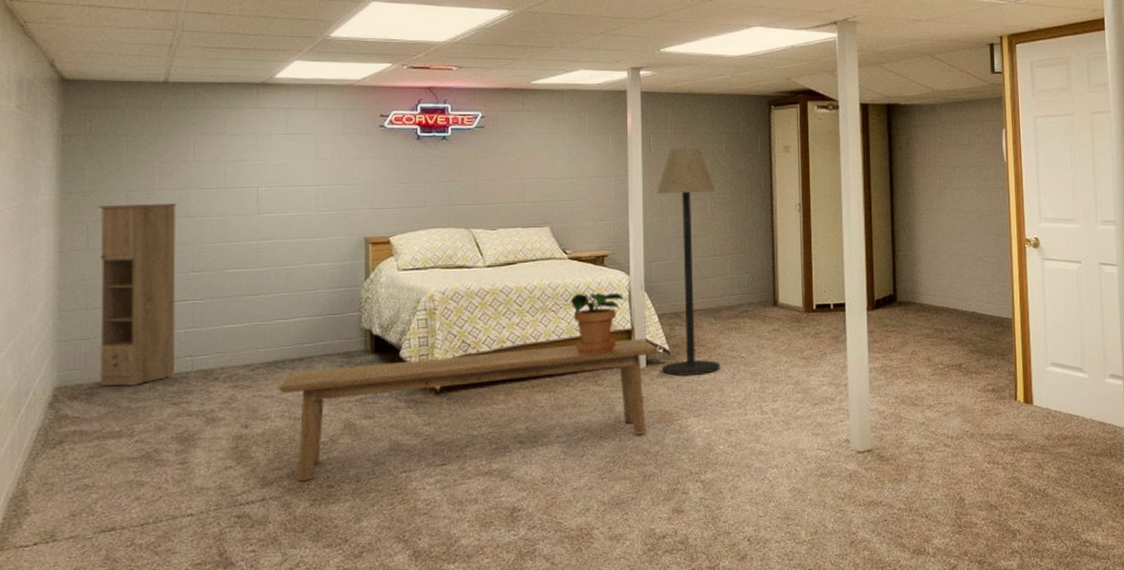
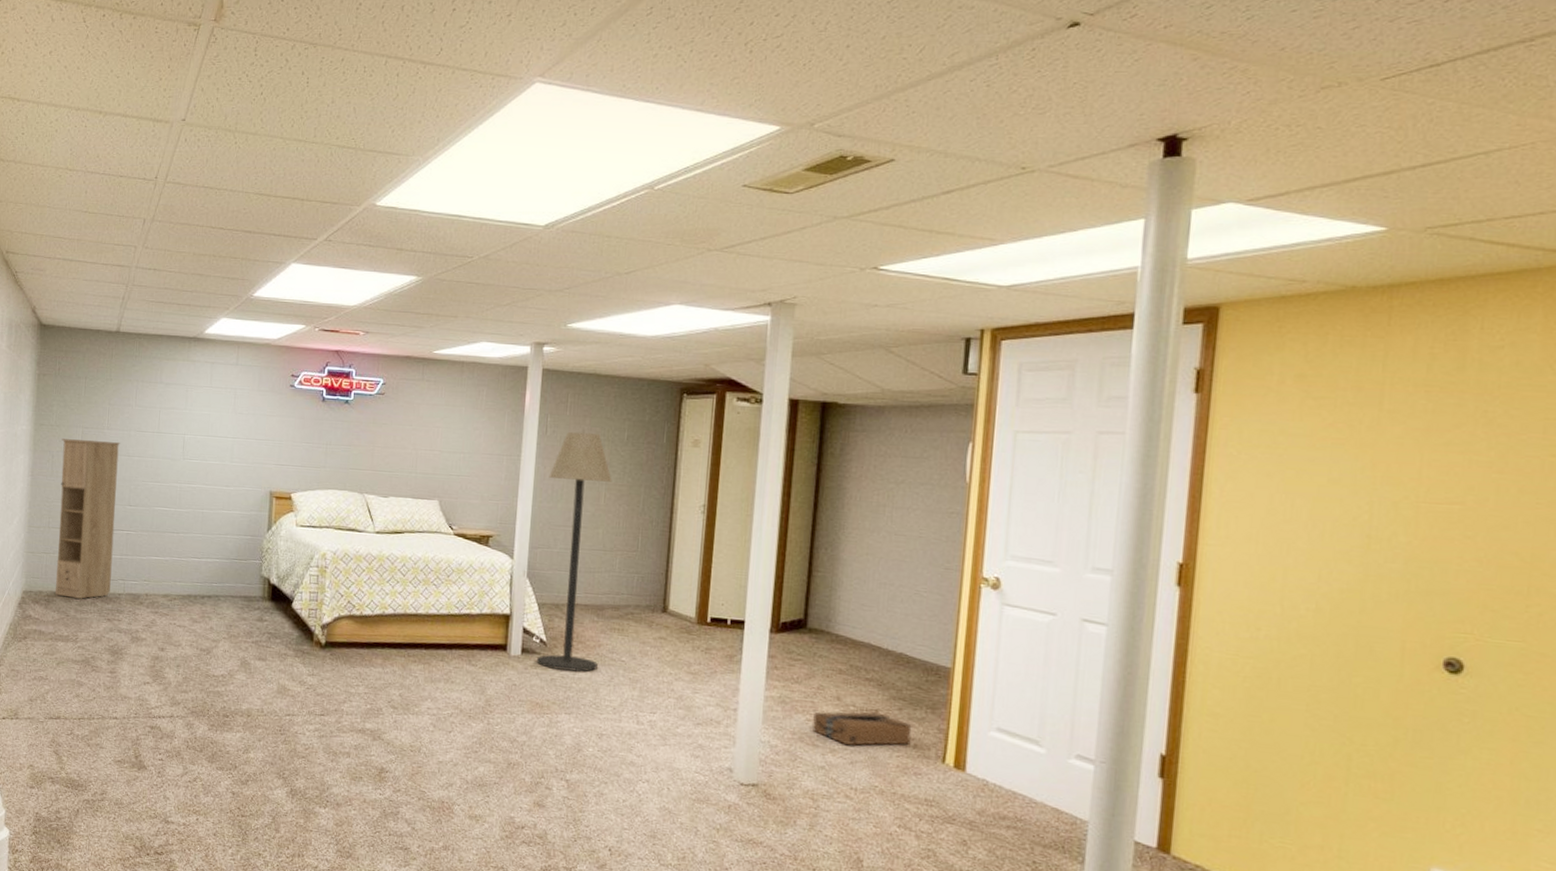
bench: present [279,339,659,482] -> none [190,607,536,722]
potted plant: present [570,292,625,356] -> none [452,571,506,635]
cardboard box: none [910,366,989,400] -> present [811,711,912,746]

